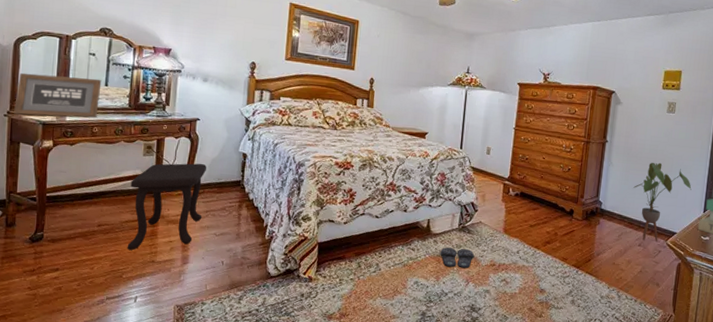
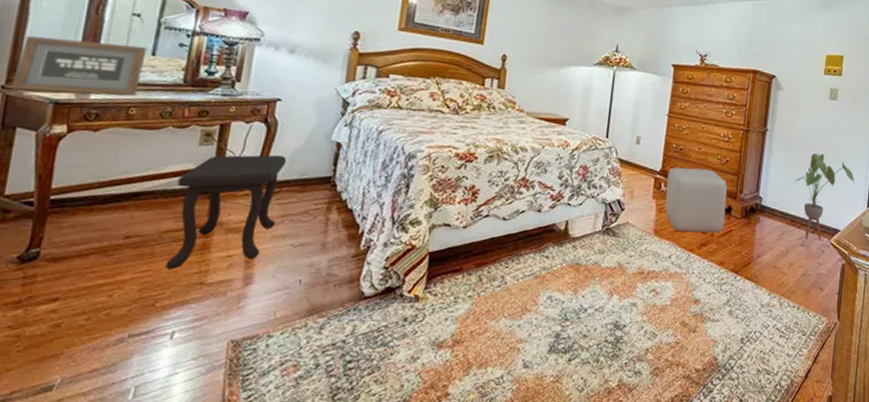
slippers: present [440,247,475,269] -> none [579,254,620,278]
pouf: none [513,174,569,233] -> present [665,167,727,233]

